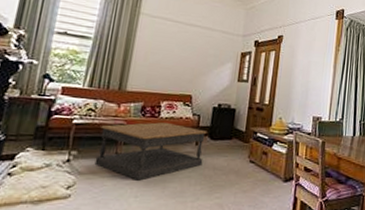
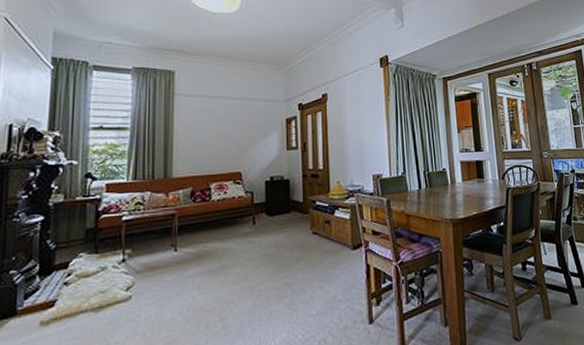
coffee table: present [94,122,207,181] -> none [151,205,264,271]

